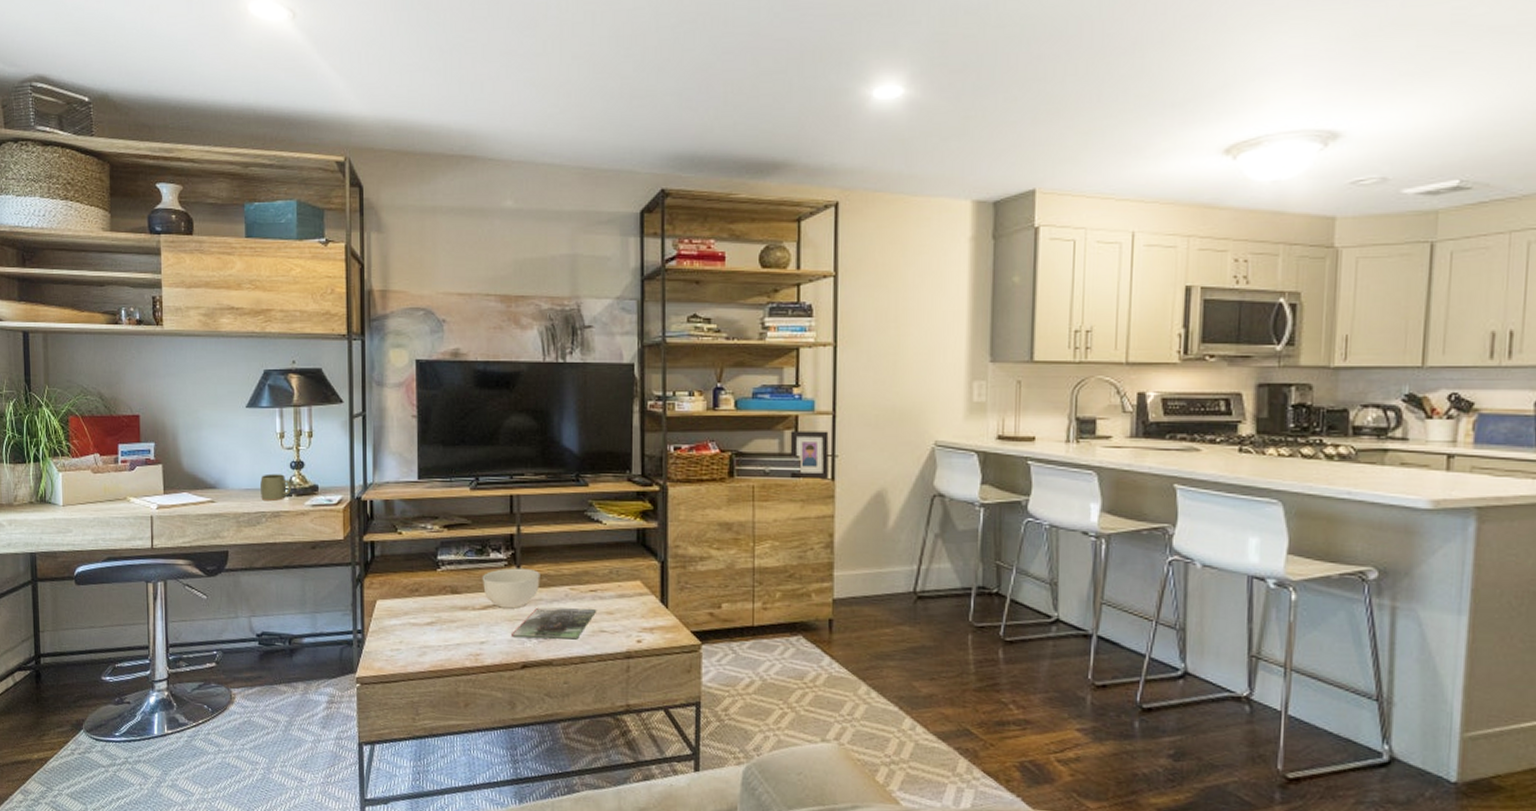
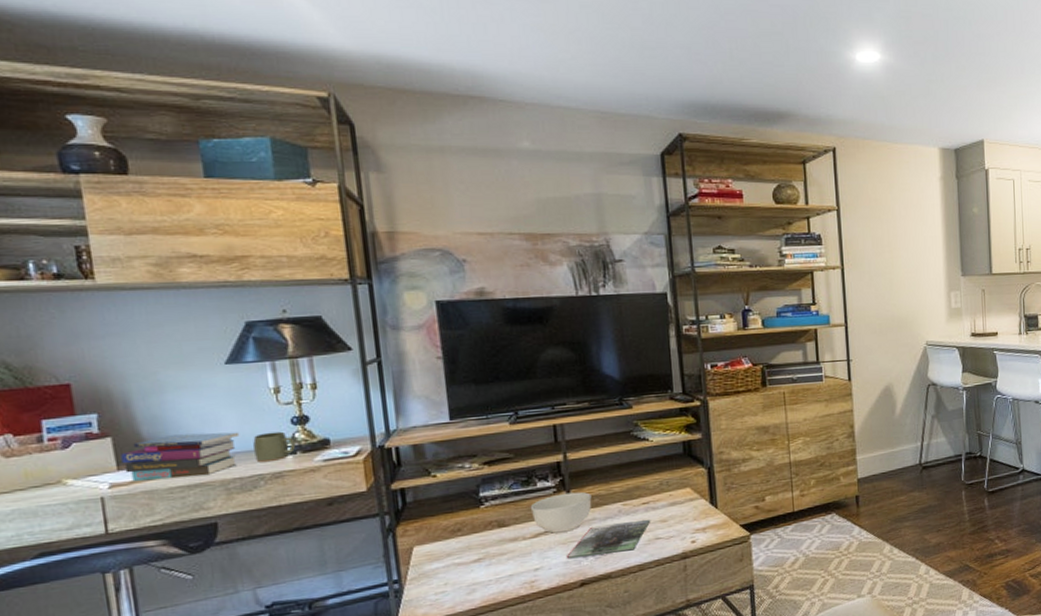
books: none [167,468,251,508] -> present [121,432,240,482]
picture frame: present [790,430,829,480] -> none [811,340,846,383]

